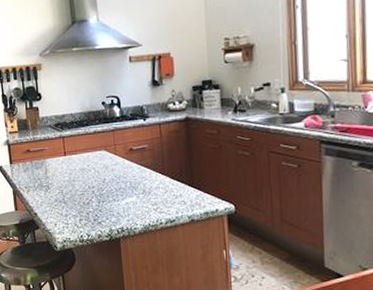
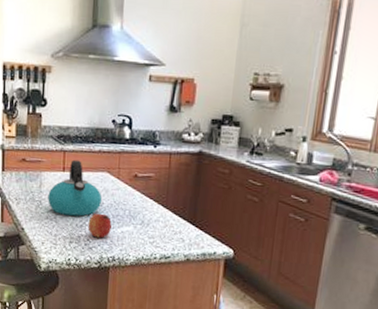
kettle: none [54,143,104,195] -> present [48,159,103,217]
fruit: none [94,189,116,212] -> present [87,213,112,238]

